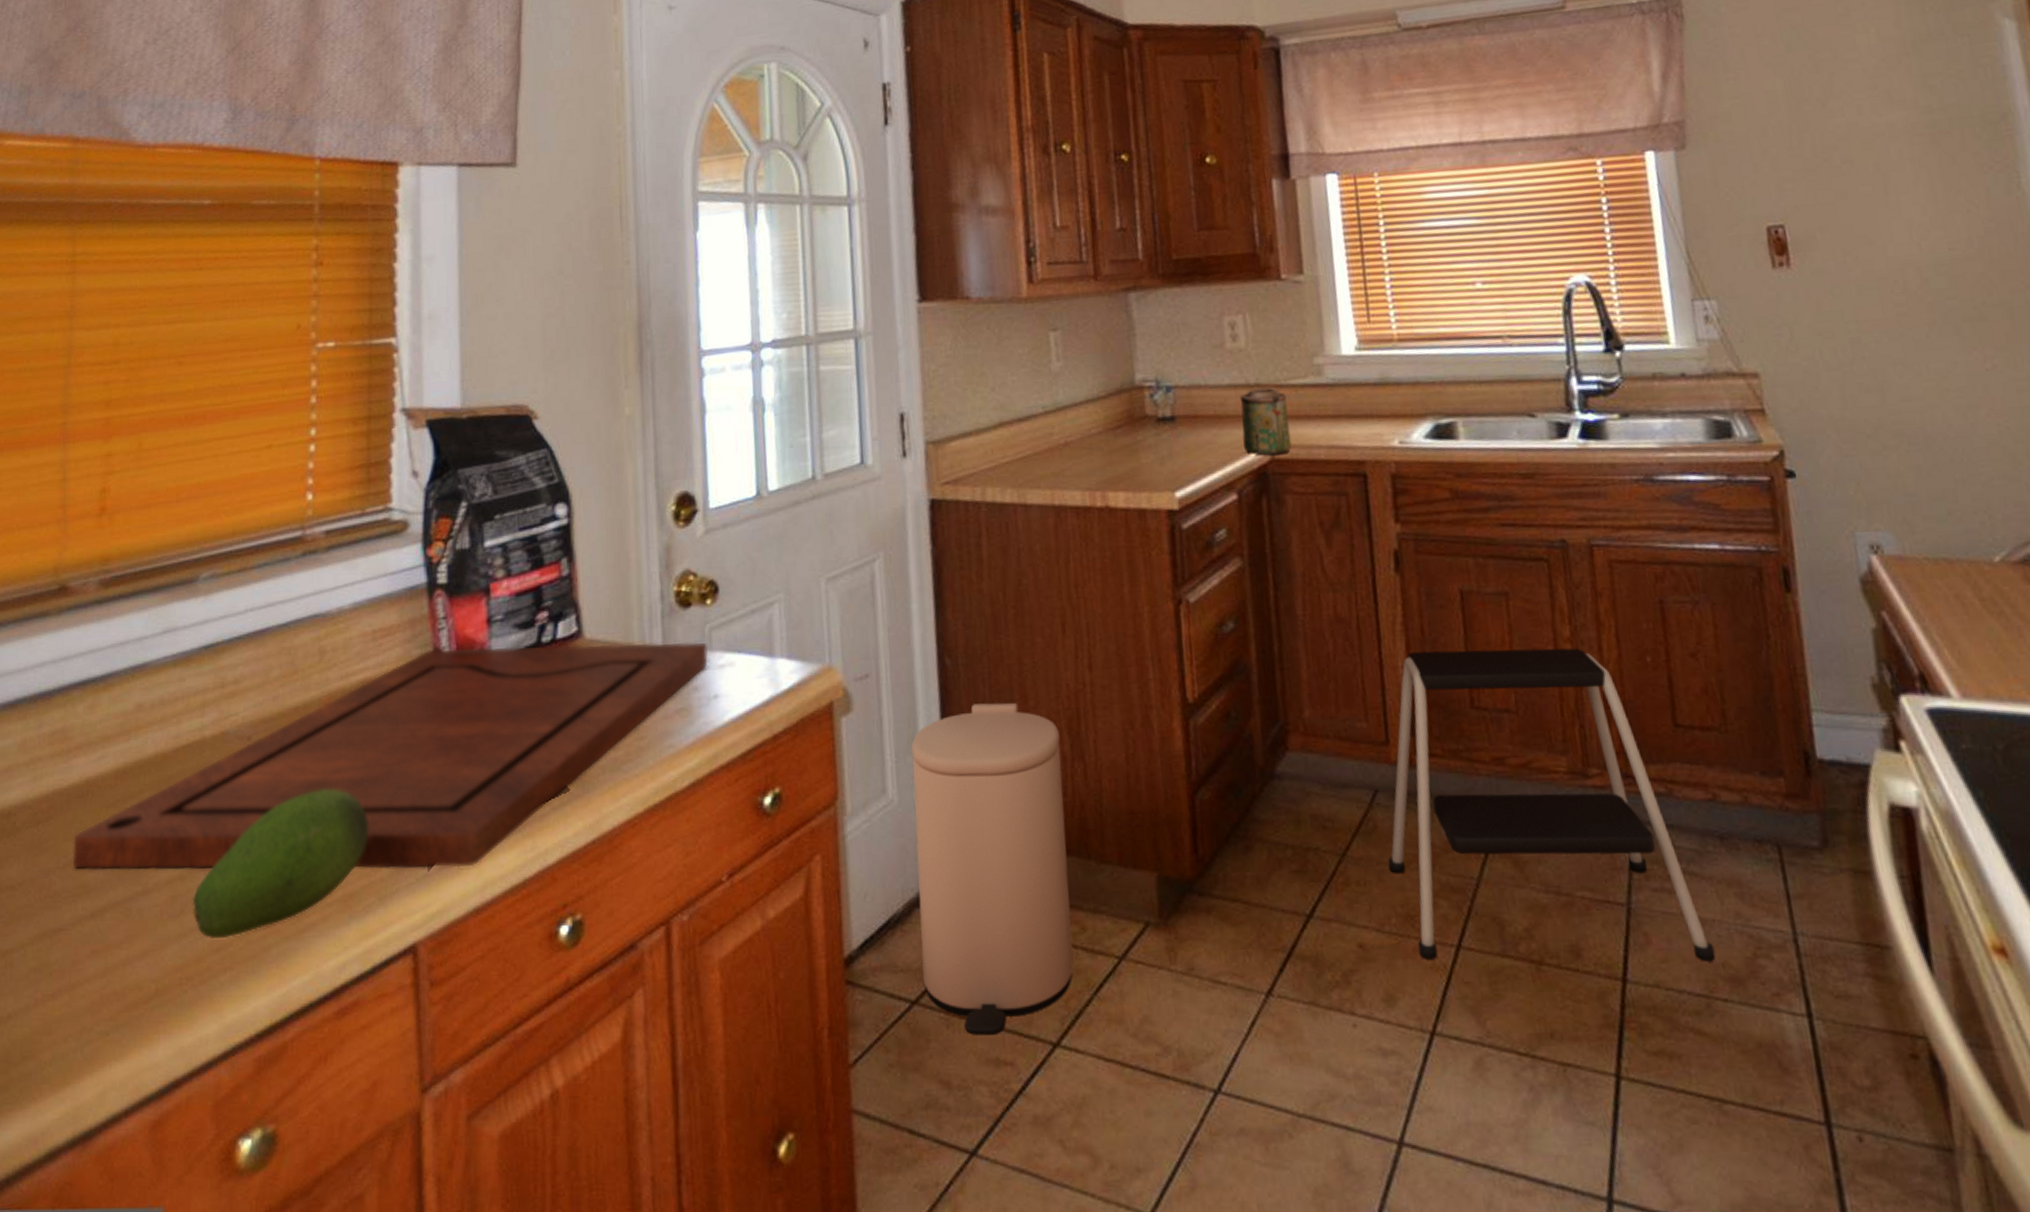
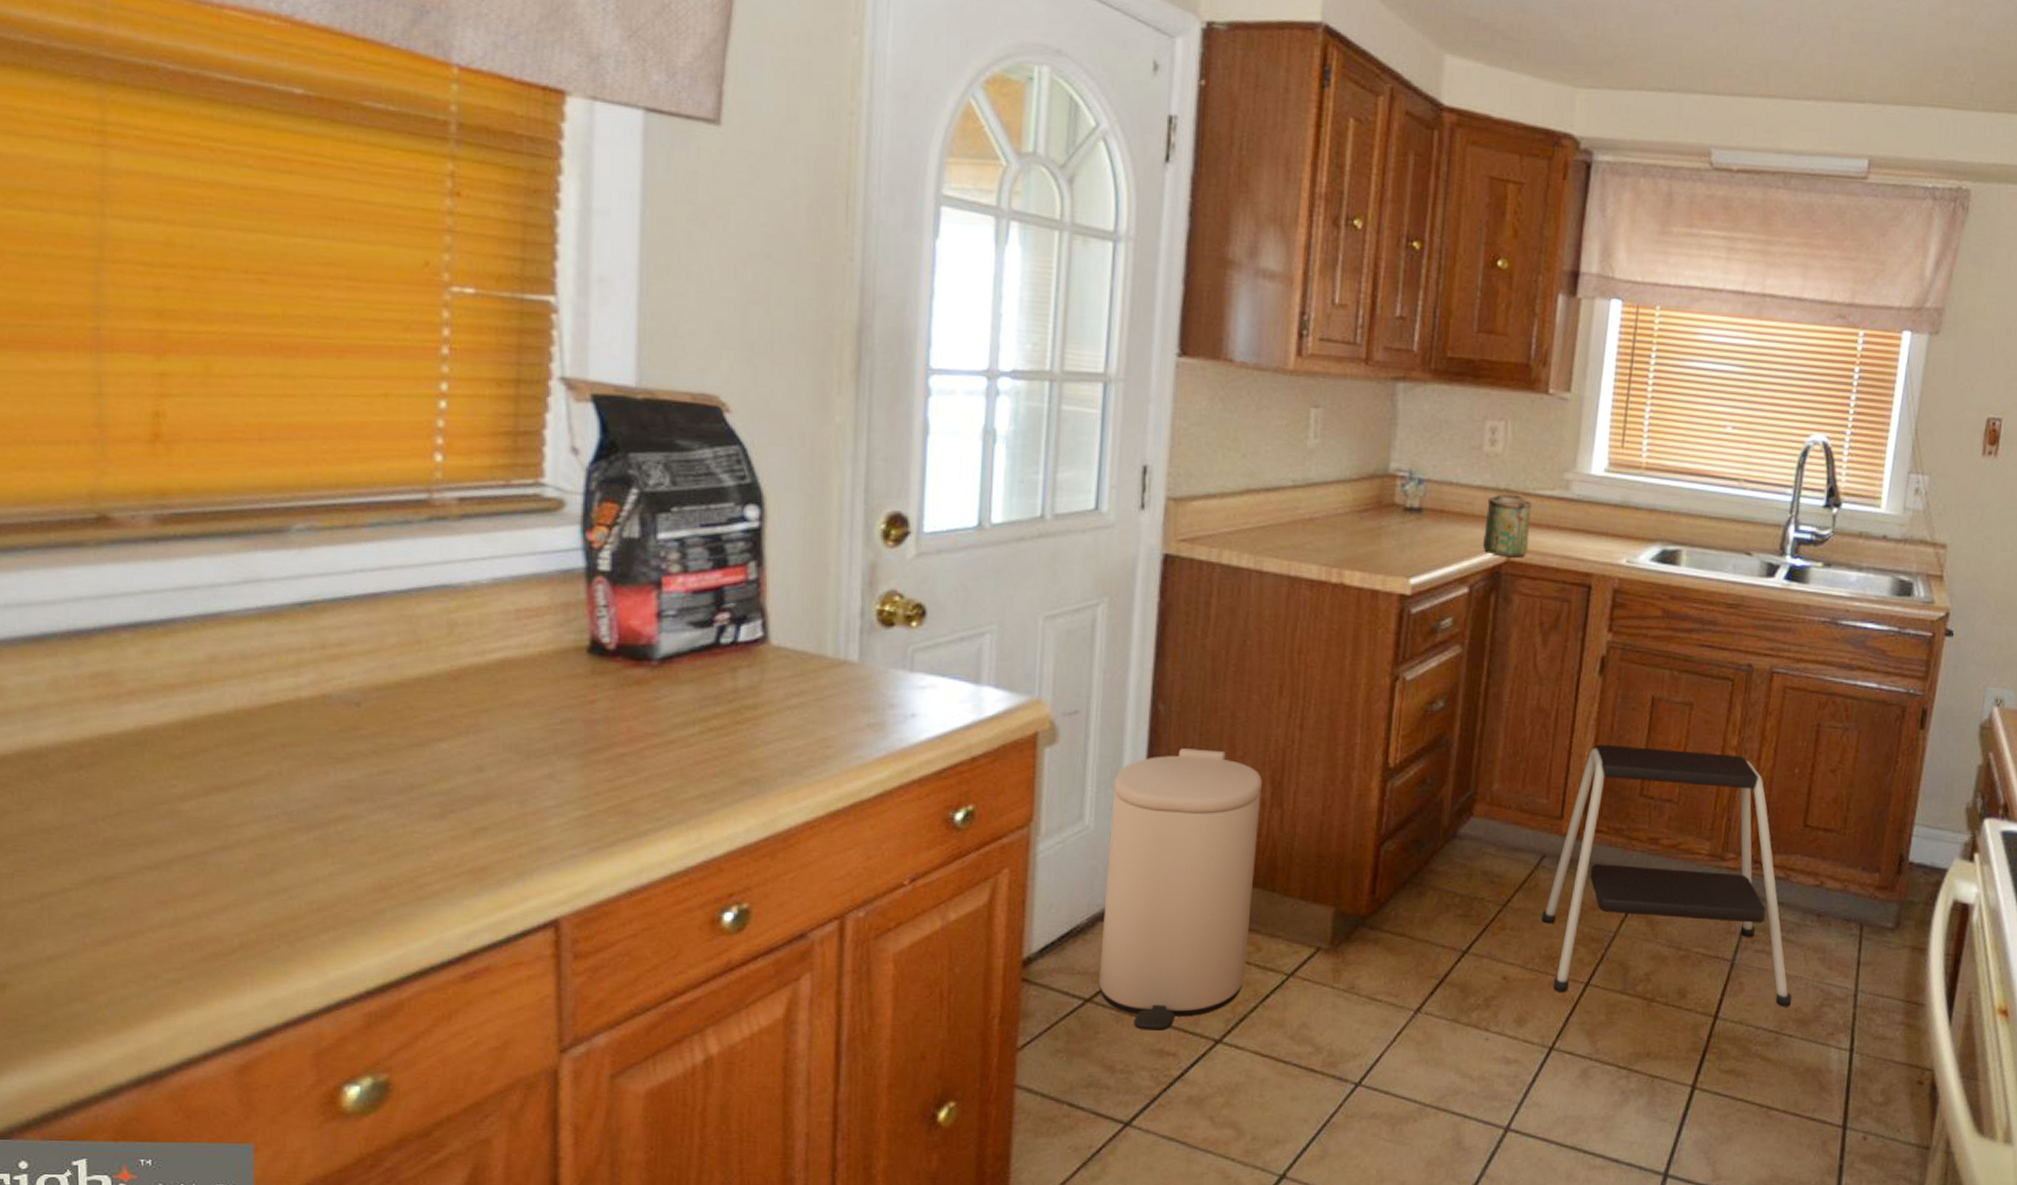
cutting board: present [72,641,709,870] -> none [126,636,910,852]
fruit: present [192,789,369,939] -> none [285,763,506,900]

